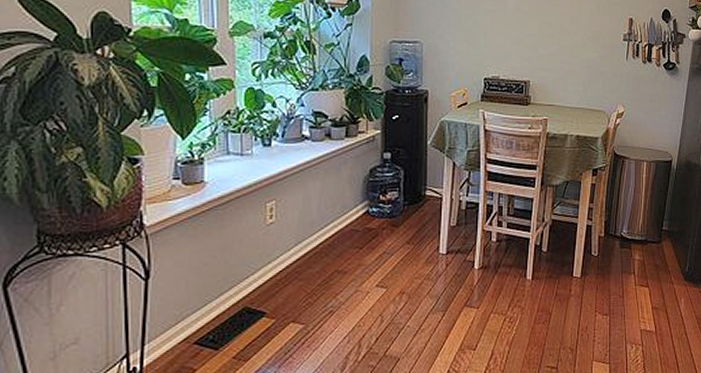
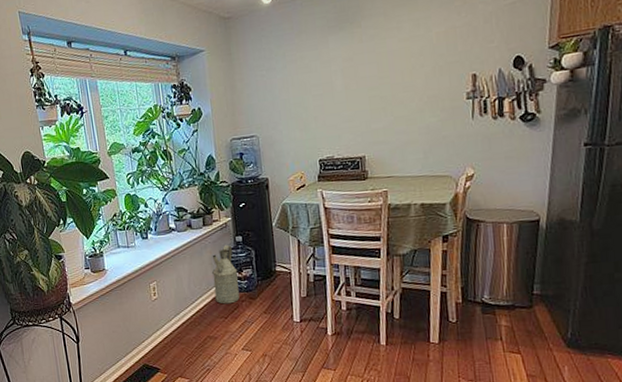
watering can: none [349,162,382,232] -> present [211,245,240,304]

